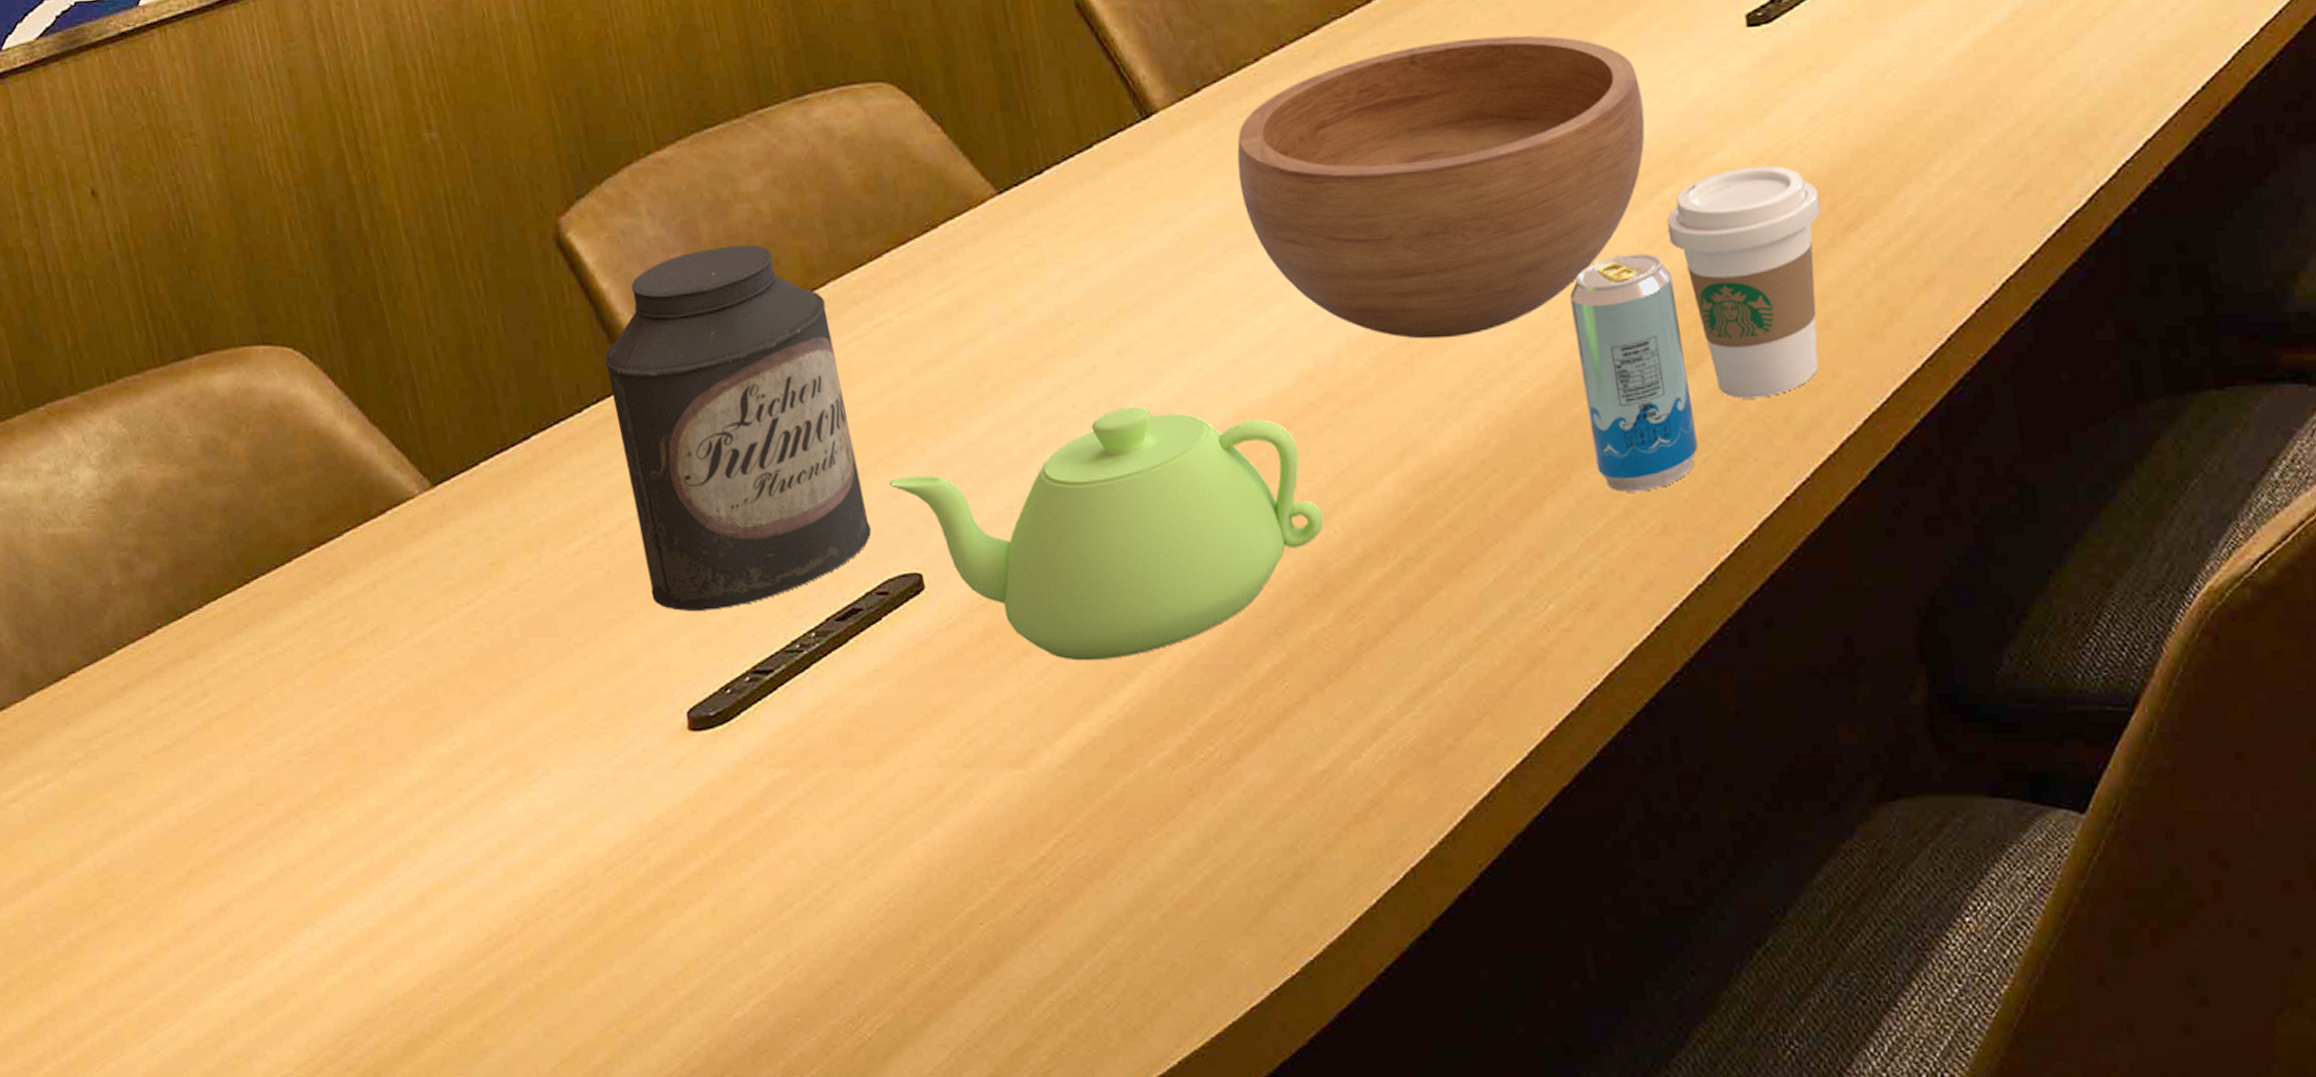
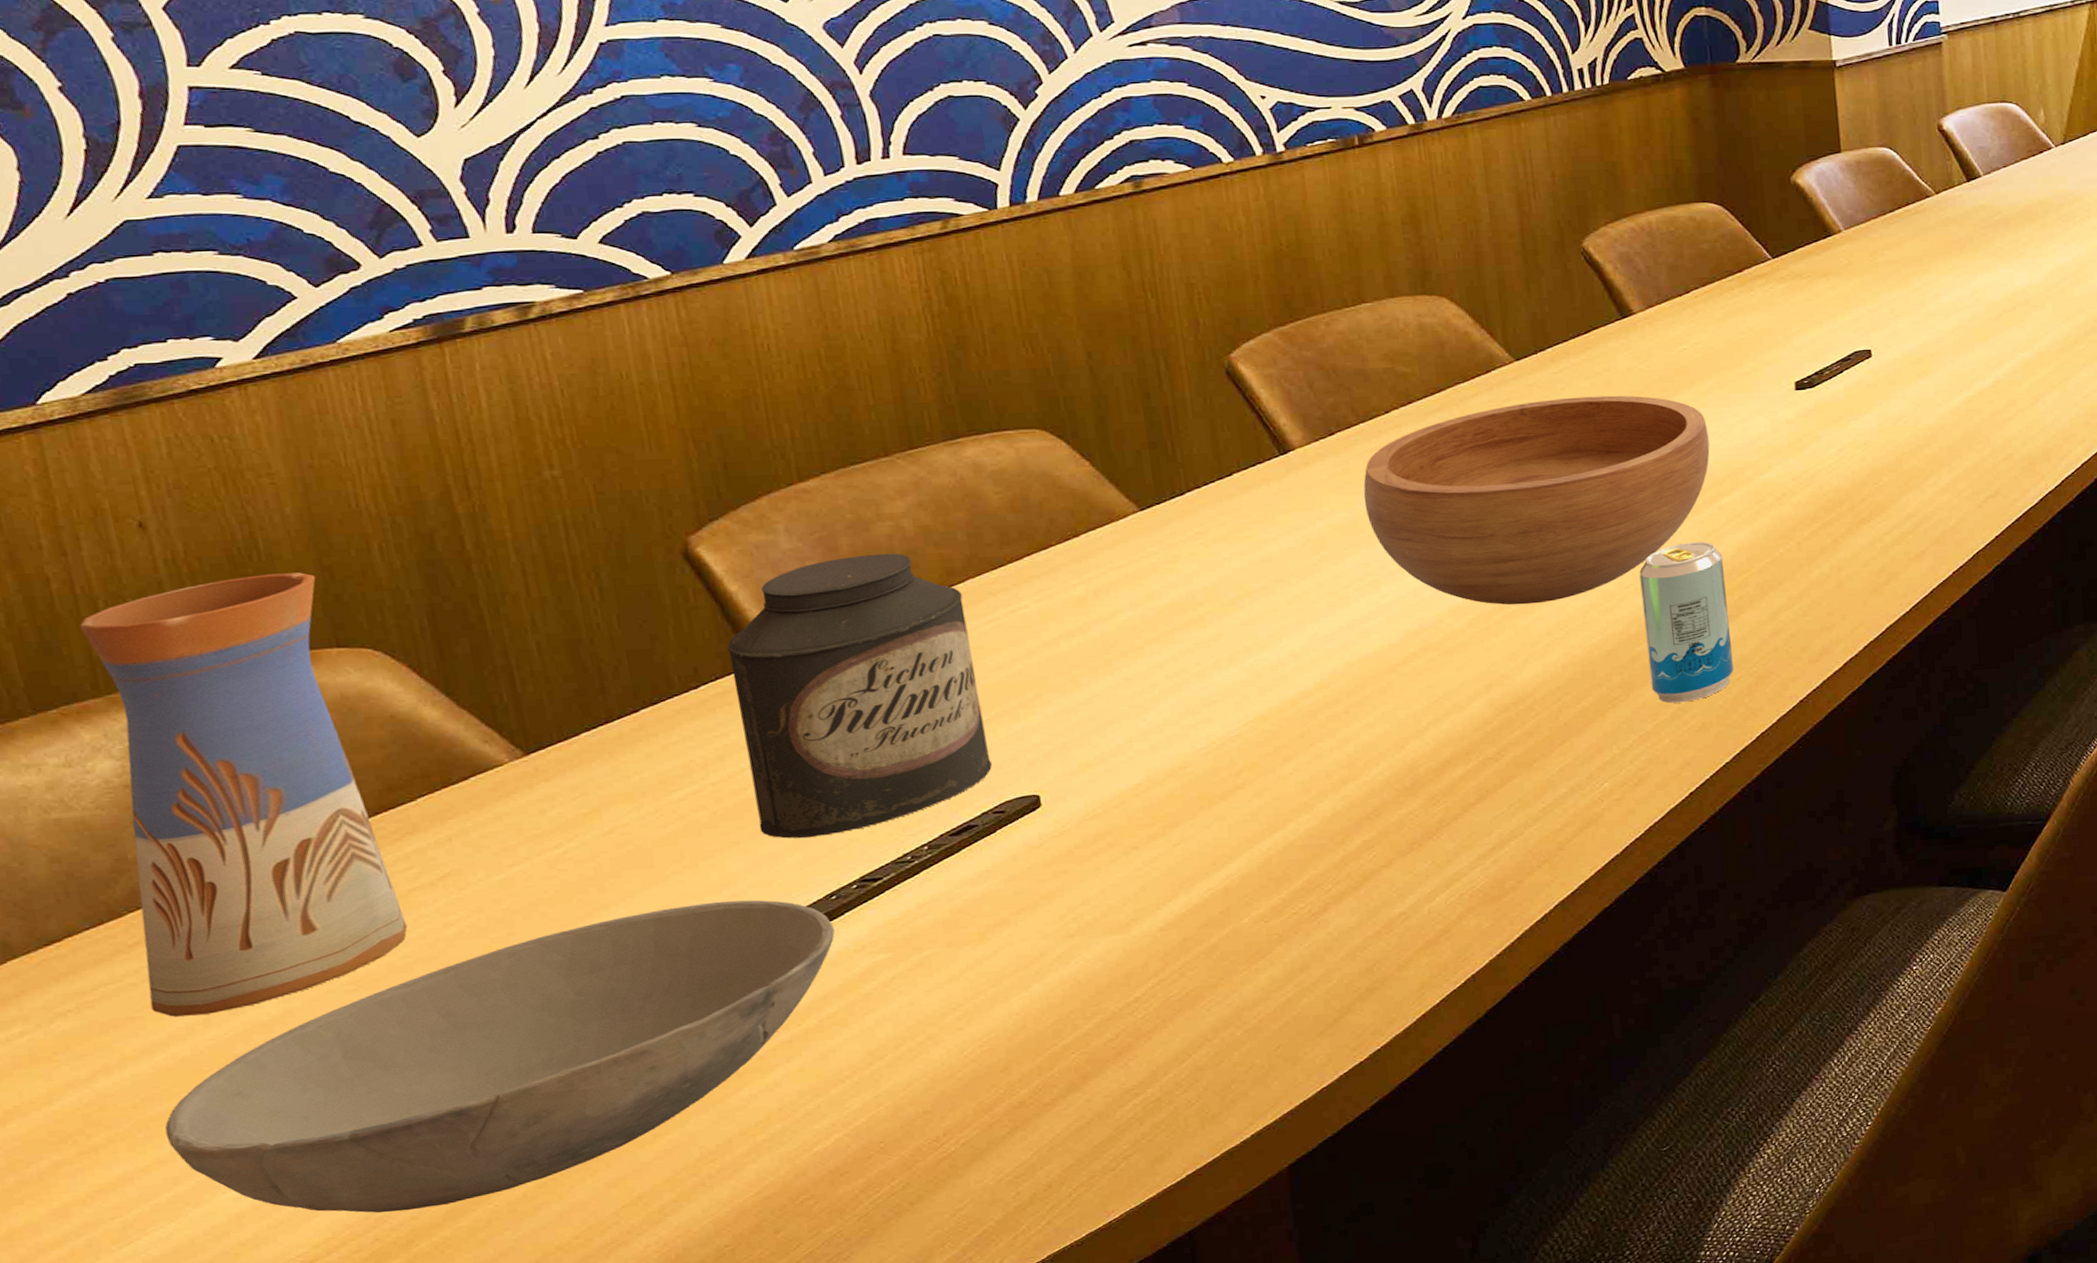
vase: none [53,253,347,777] -> present [78,572,408,1017]
bowl: none [164,685,733,1037] -> present [164,900,835,1213]
teapot: present [888,406,1324,661] -> none [1012,662,1417,850]
coffee cup: present [1666,165,1821,399] -> none [1721,481,1842,637]

